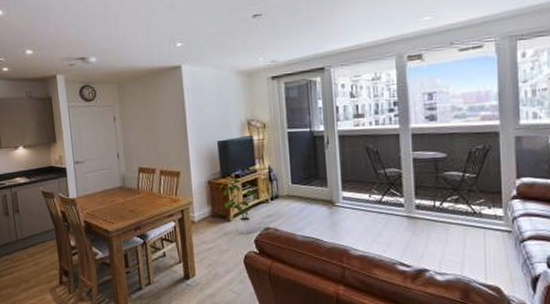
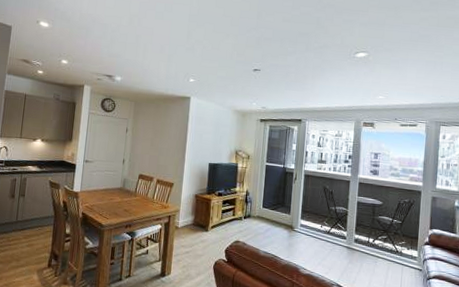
house plant: present [218,179,267,234] -> none [203,196,241,244]

